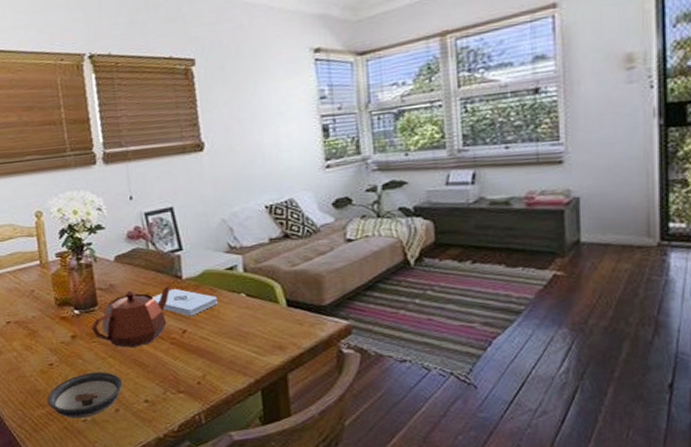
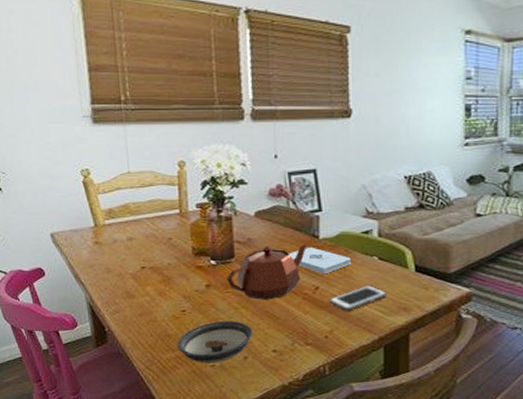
cell phone: none [199,324,259,354] -> present [330,285,387,311]

